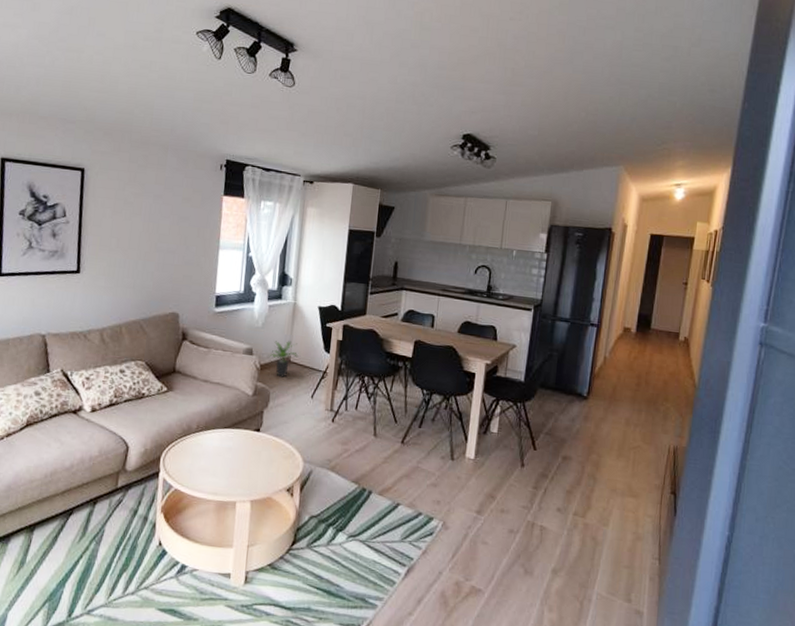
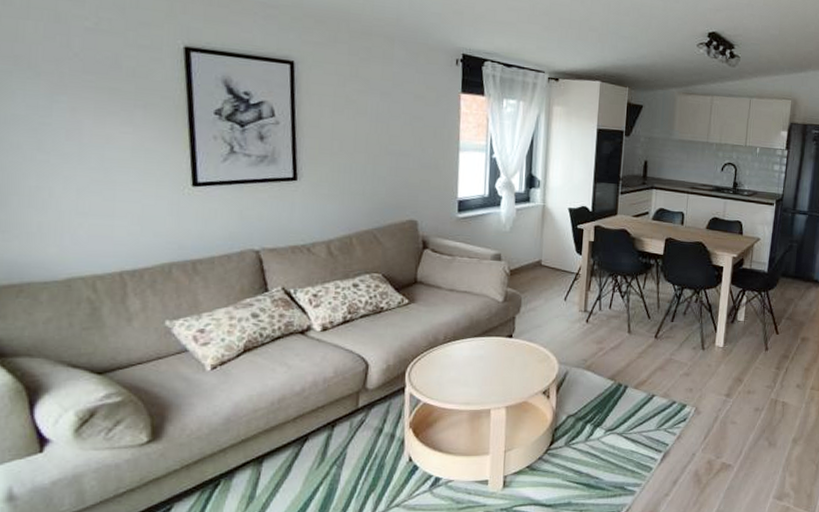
potted plant: present [269,341,299,377] -> none [519,244,550,282]

